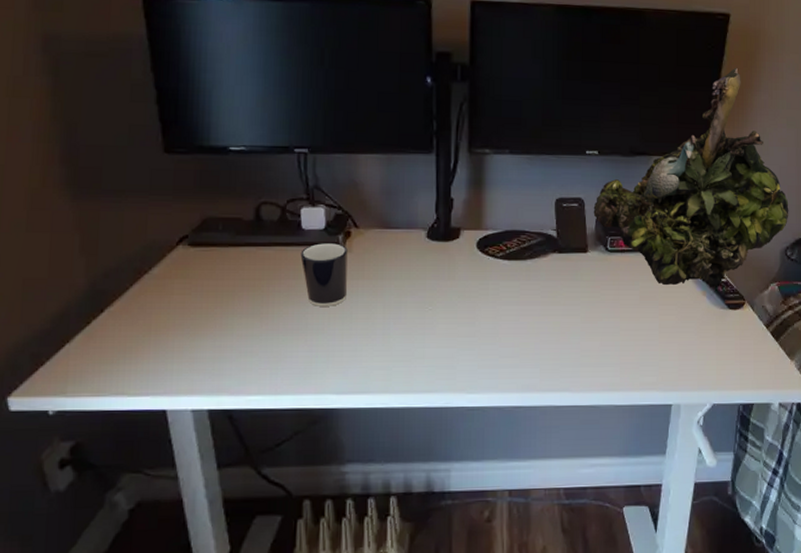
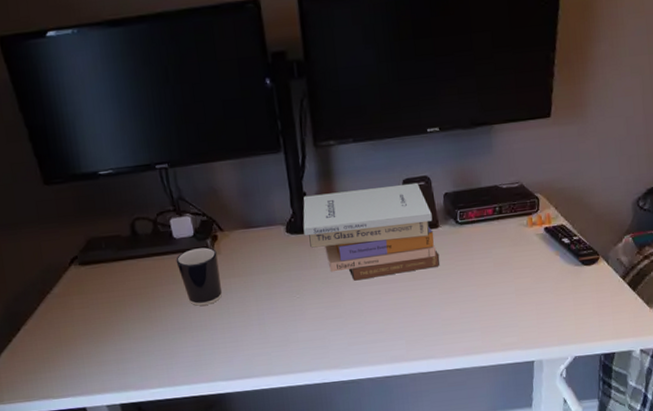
books: none [446,202,585,298] -> present [303,182,440,281]
plant: present [593,67,789,287] -> none [440,20,639,250]

